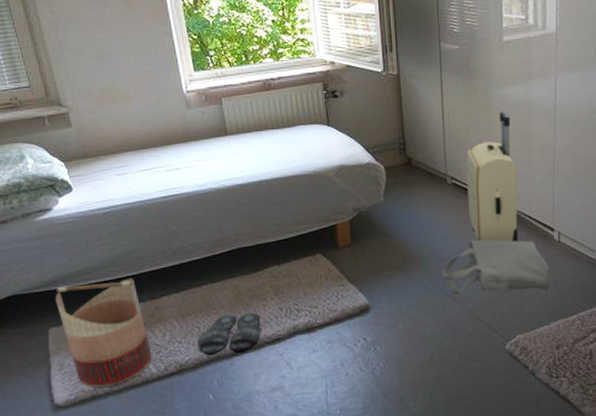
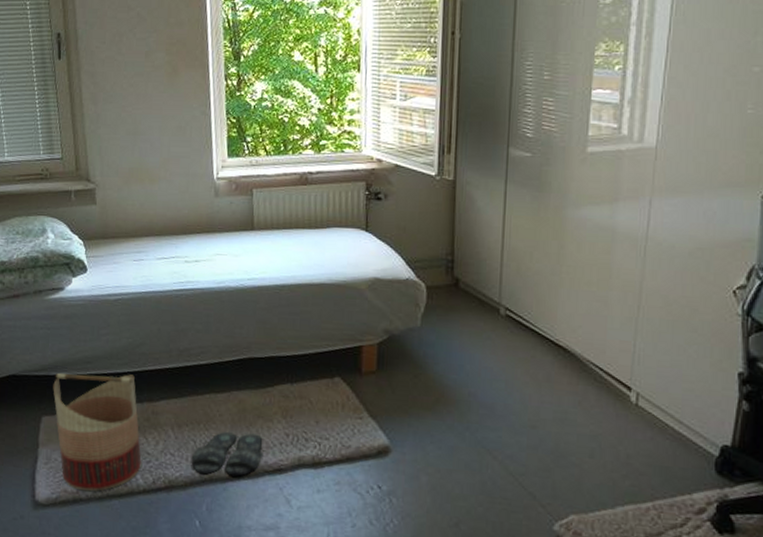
tote bag: present [442,239,549,294] -> none [482,387,620,466]
suitcase: present [466,110,519,242] -> none [523,234,589,398]

